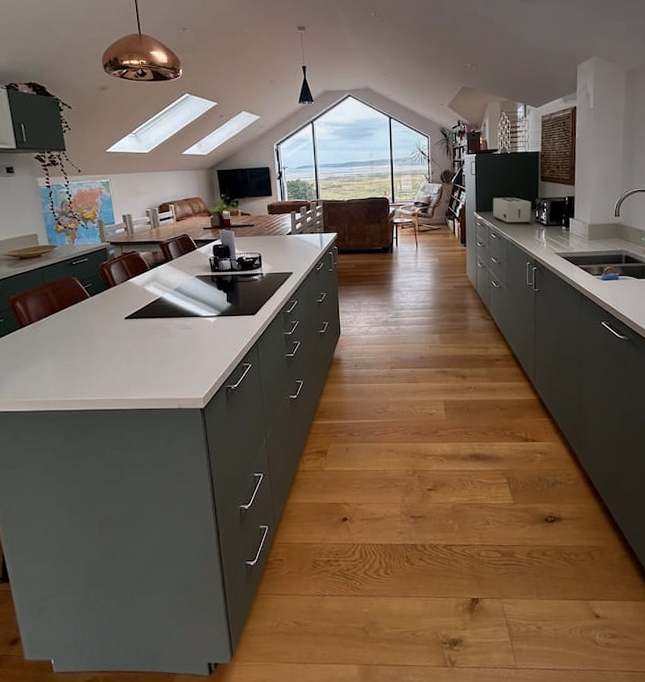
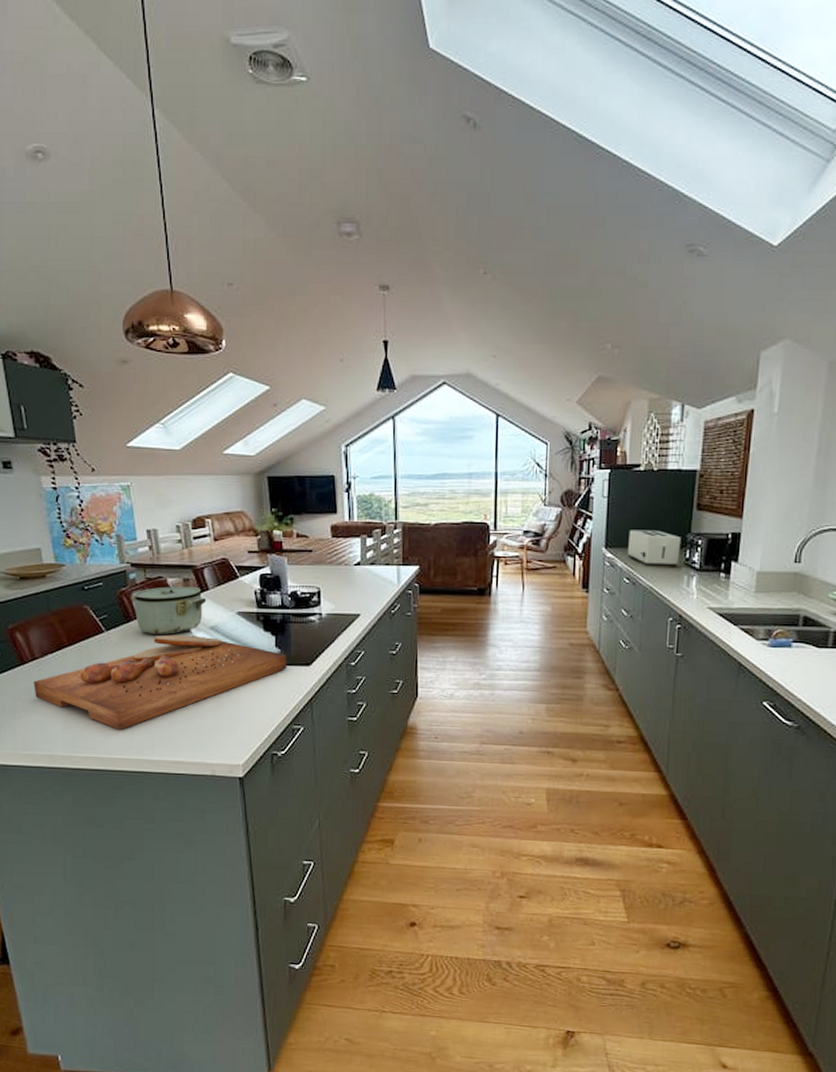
cutting board: none [31,296,237,377] -> present [34,634,287,731]
cooking pot: none [111,257,172,297] -> present [131,586,207,635]

